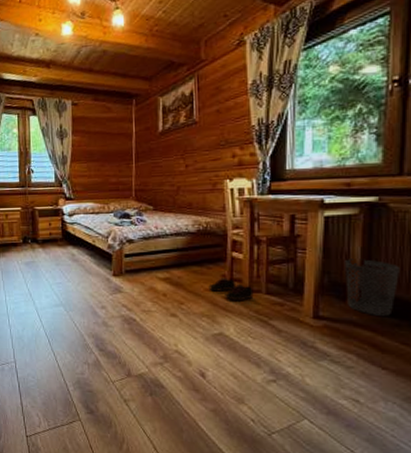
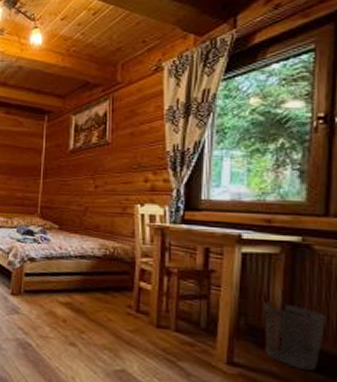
shoe: present [208,278,254,301] -> none [112,308,161,337]

